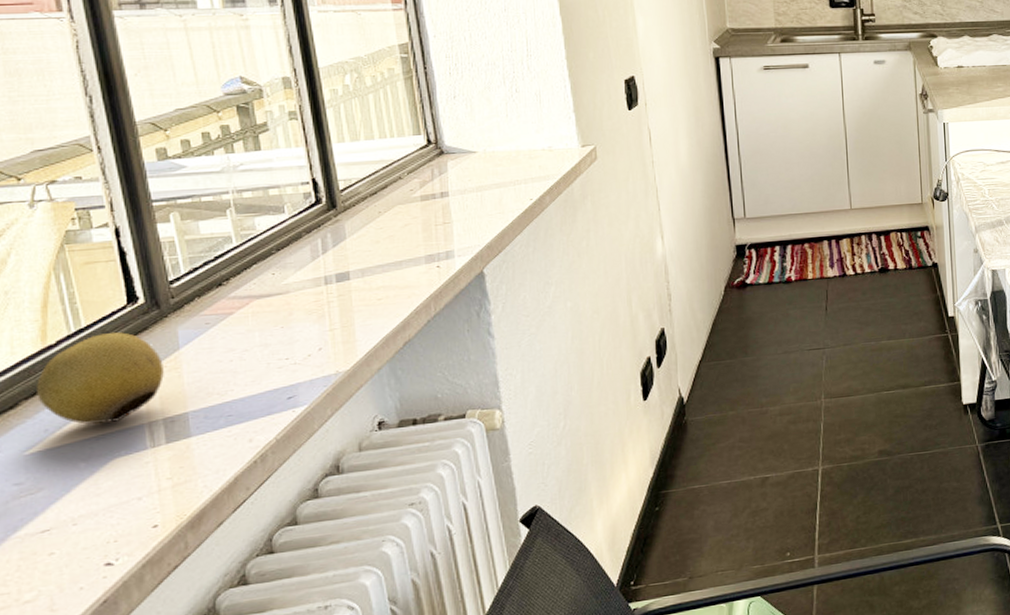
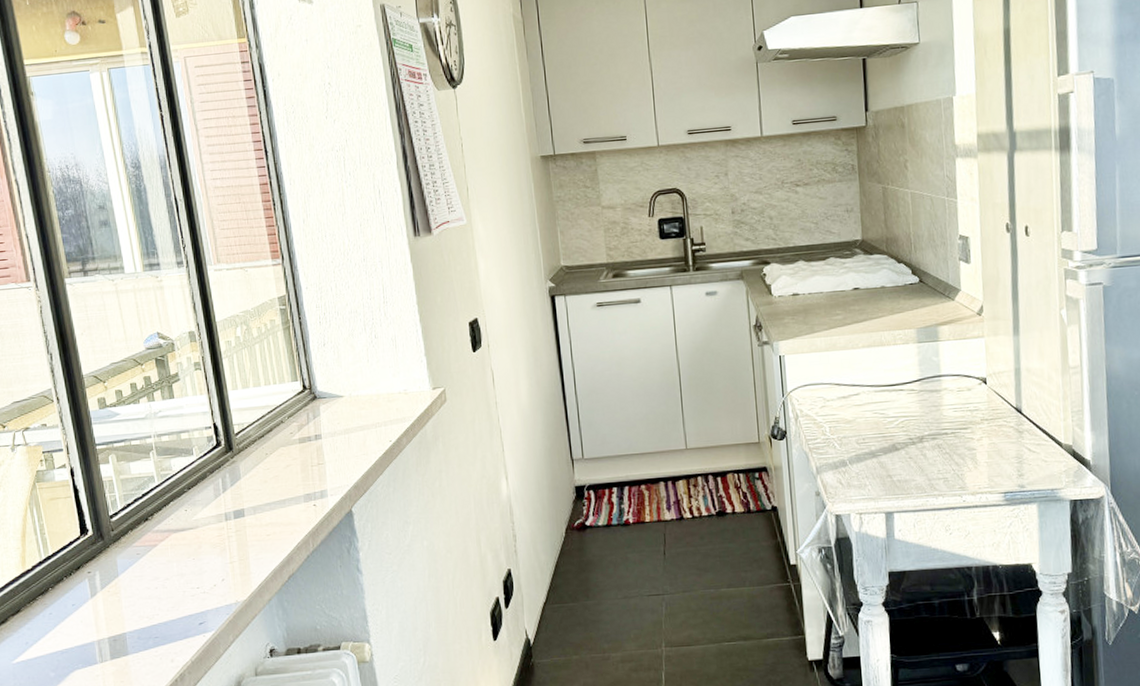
fruit: present [37,332,164,425] -> none [19,560,108,640]

